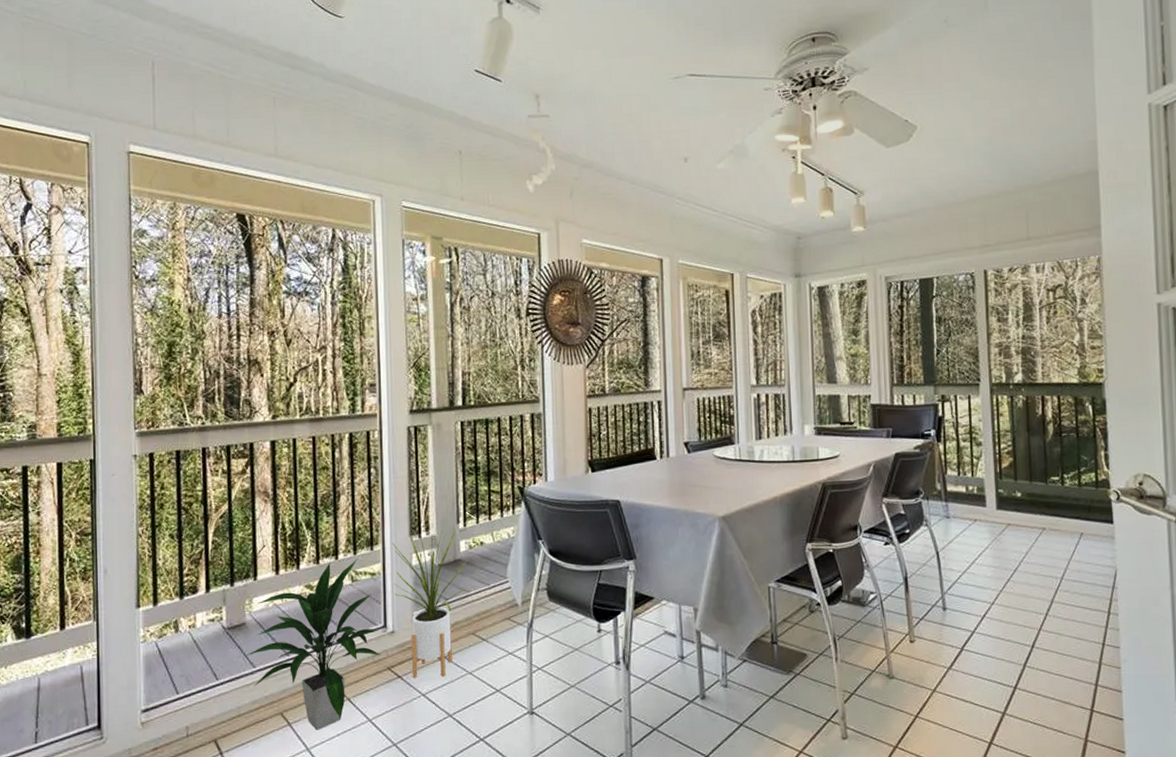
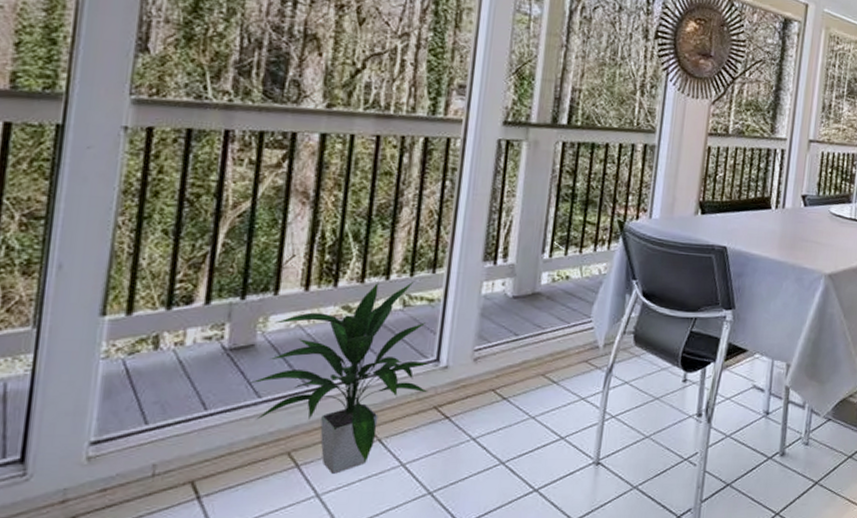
house plant: present [392,523,470,678] -> none [454,250,547,420]

